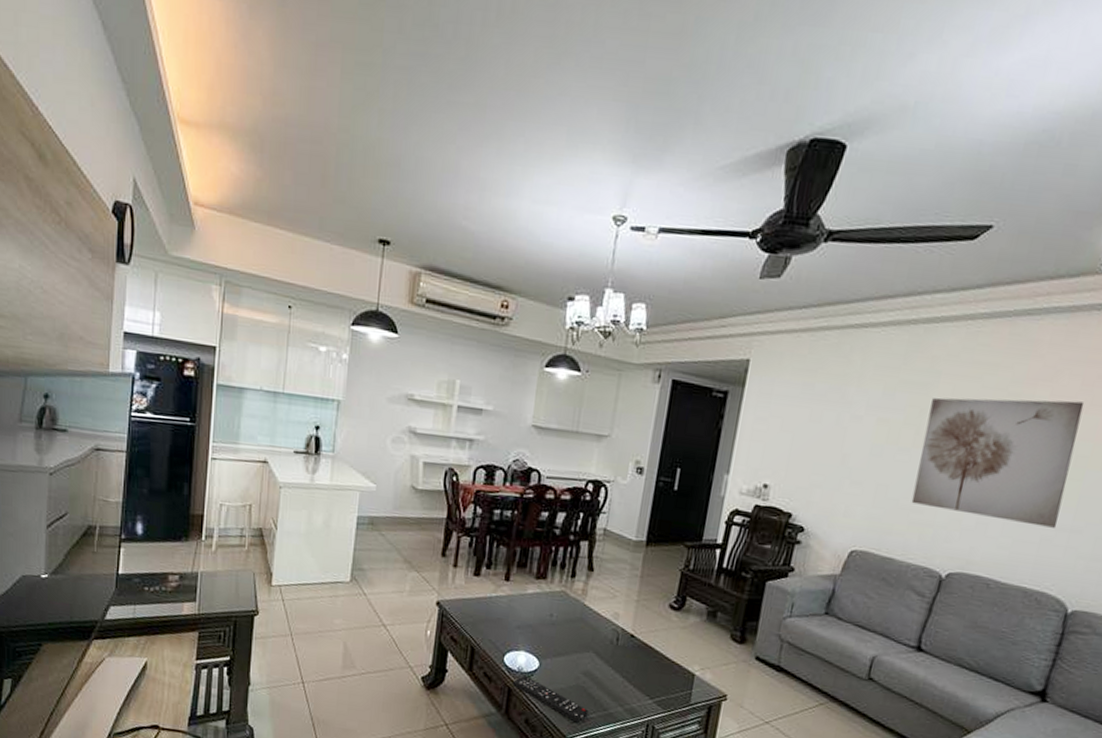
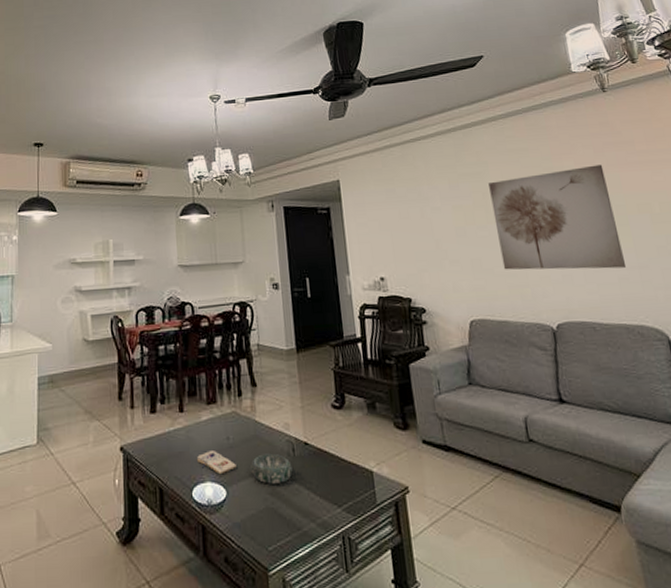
remote control: present [512,675,589,722] -> none [204,508,284,550]
paperback book: none [515,622,555,648] -> present [197,449,236,475]
decorative bowl: none [568,636,613,667] -> present [250,453,293,484]

